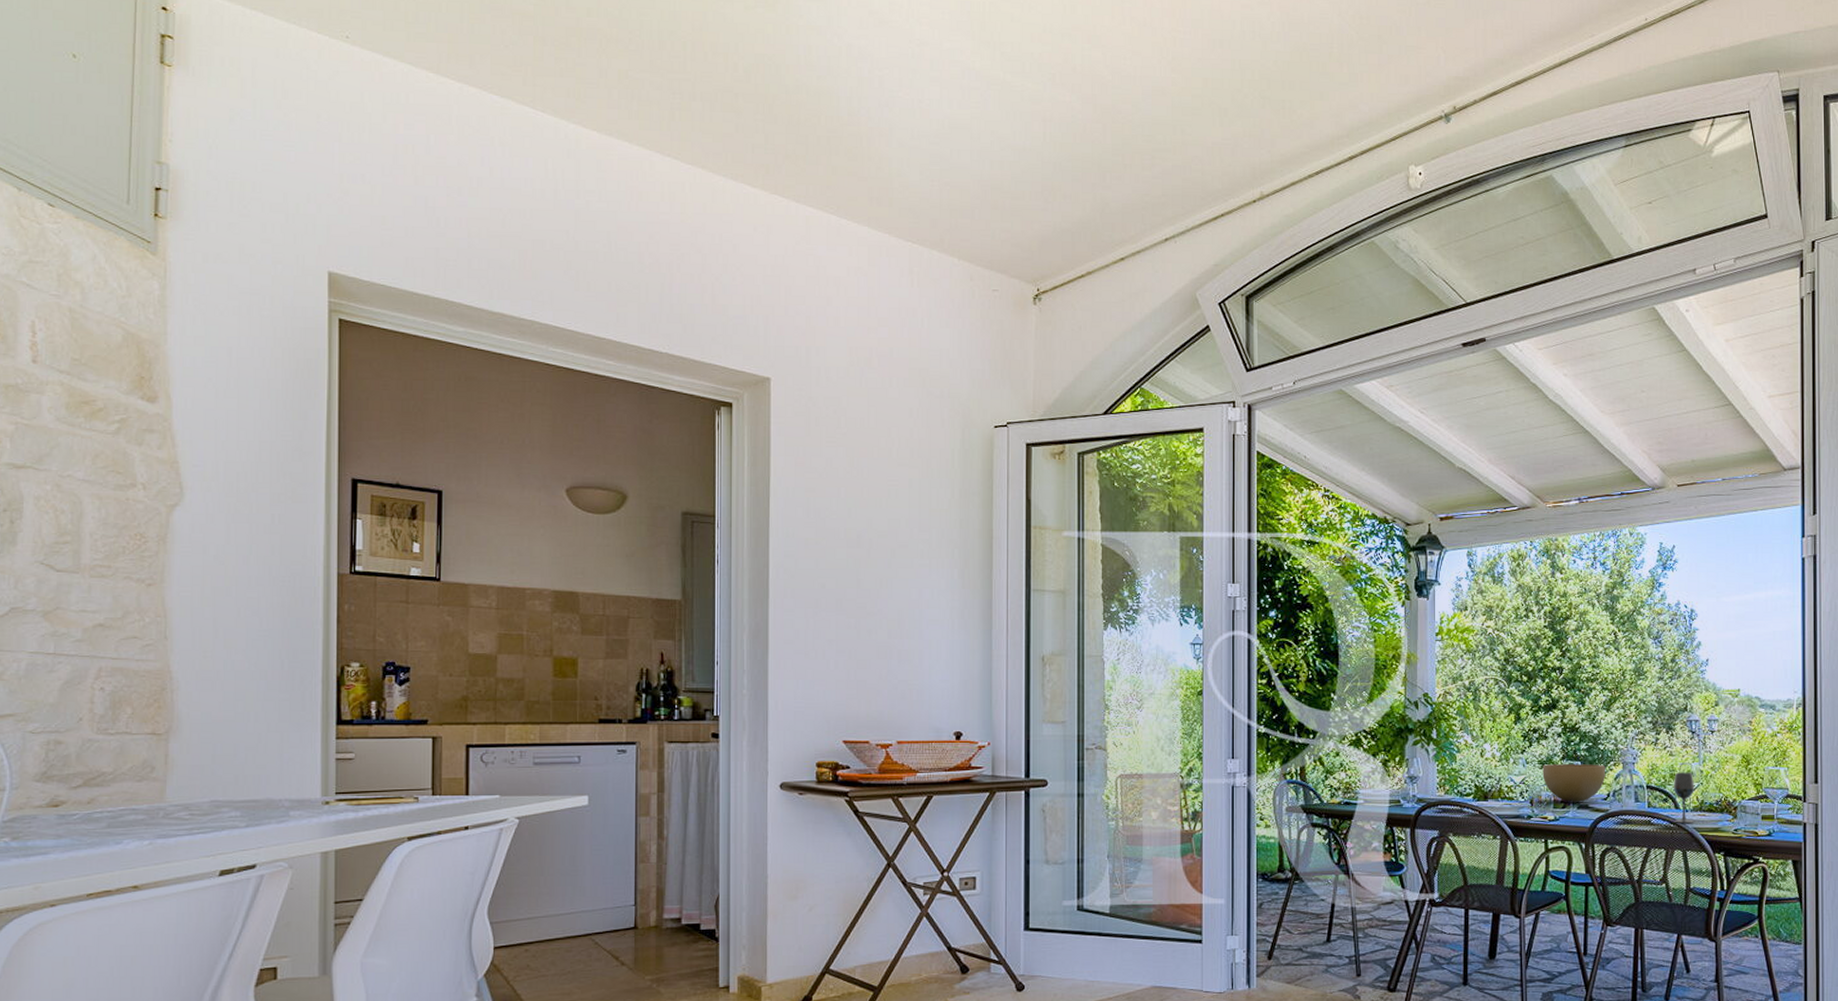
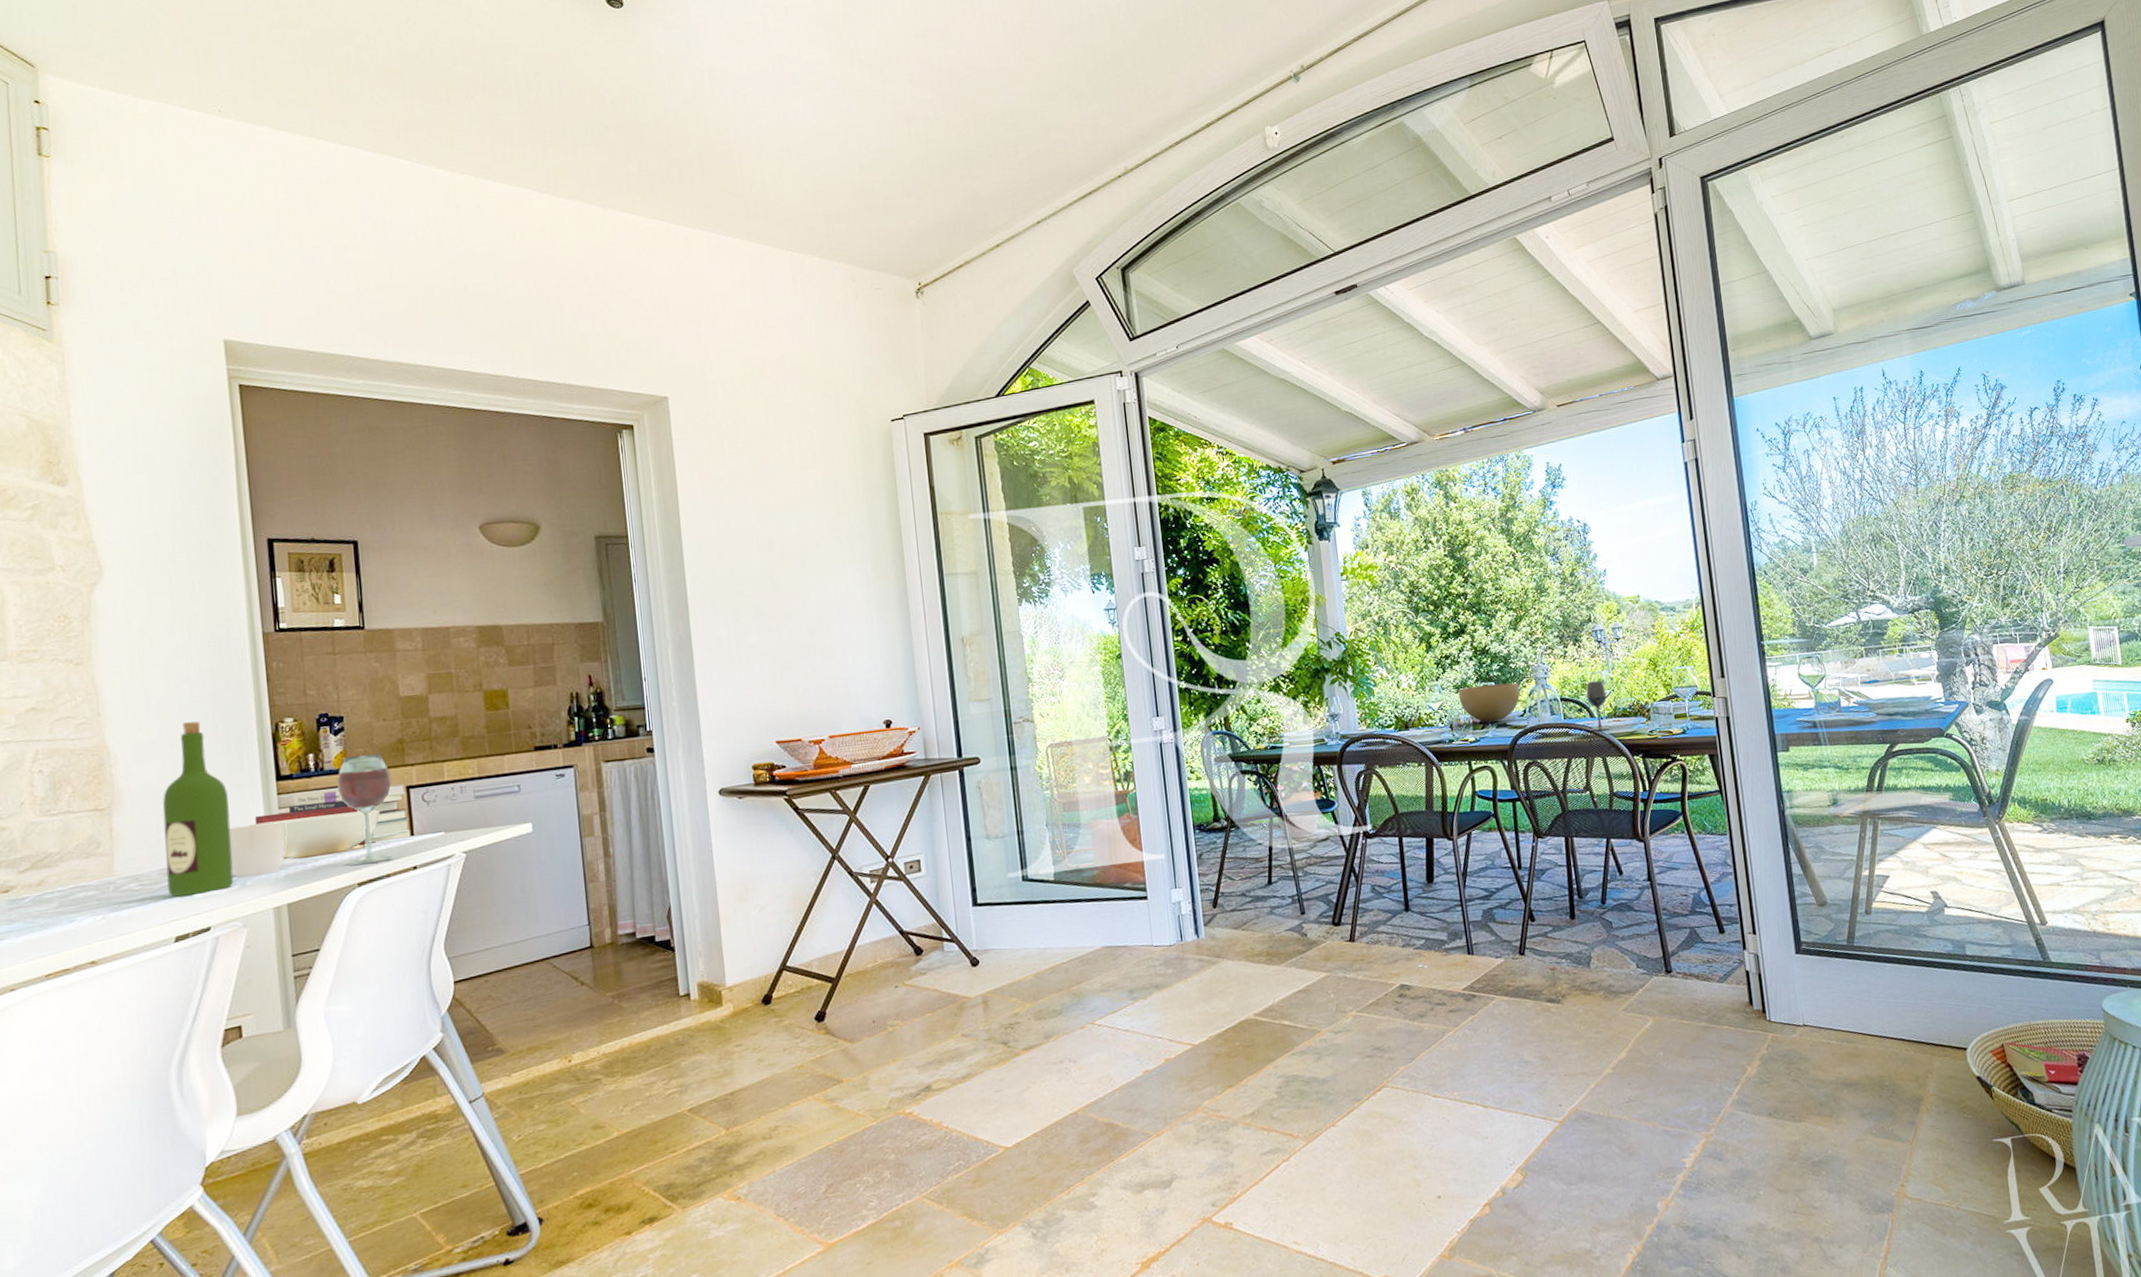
wine bottle: none [216,656,286,830] -> present [162,721,234,897]
cup: none [283,766,342,819] -> present [229,821,287,879]
bowl: none [304,765,438,806] -> present [248,809,381,860]
books: none [311,741,466,798] -> present [254,783,411,845]
wineglass: none [397,707,452,819] -> present [337,753,392,866]

